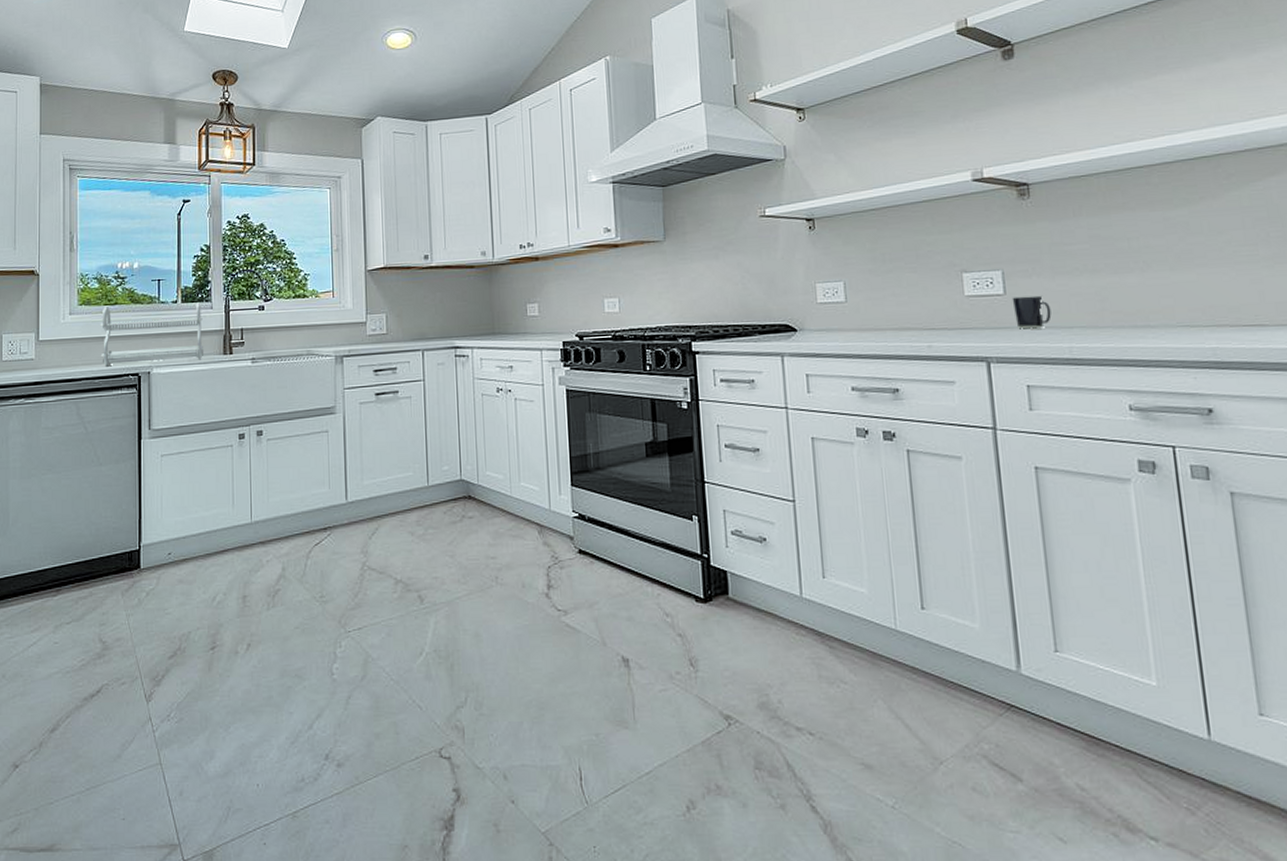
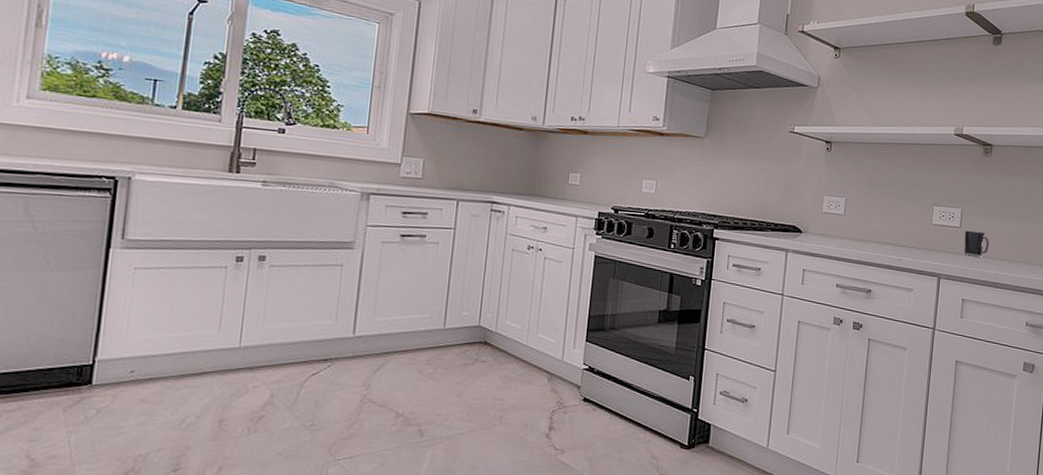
dish rack: present [100,302,203,368] -> none [67,97,207,174]

